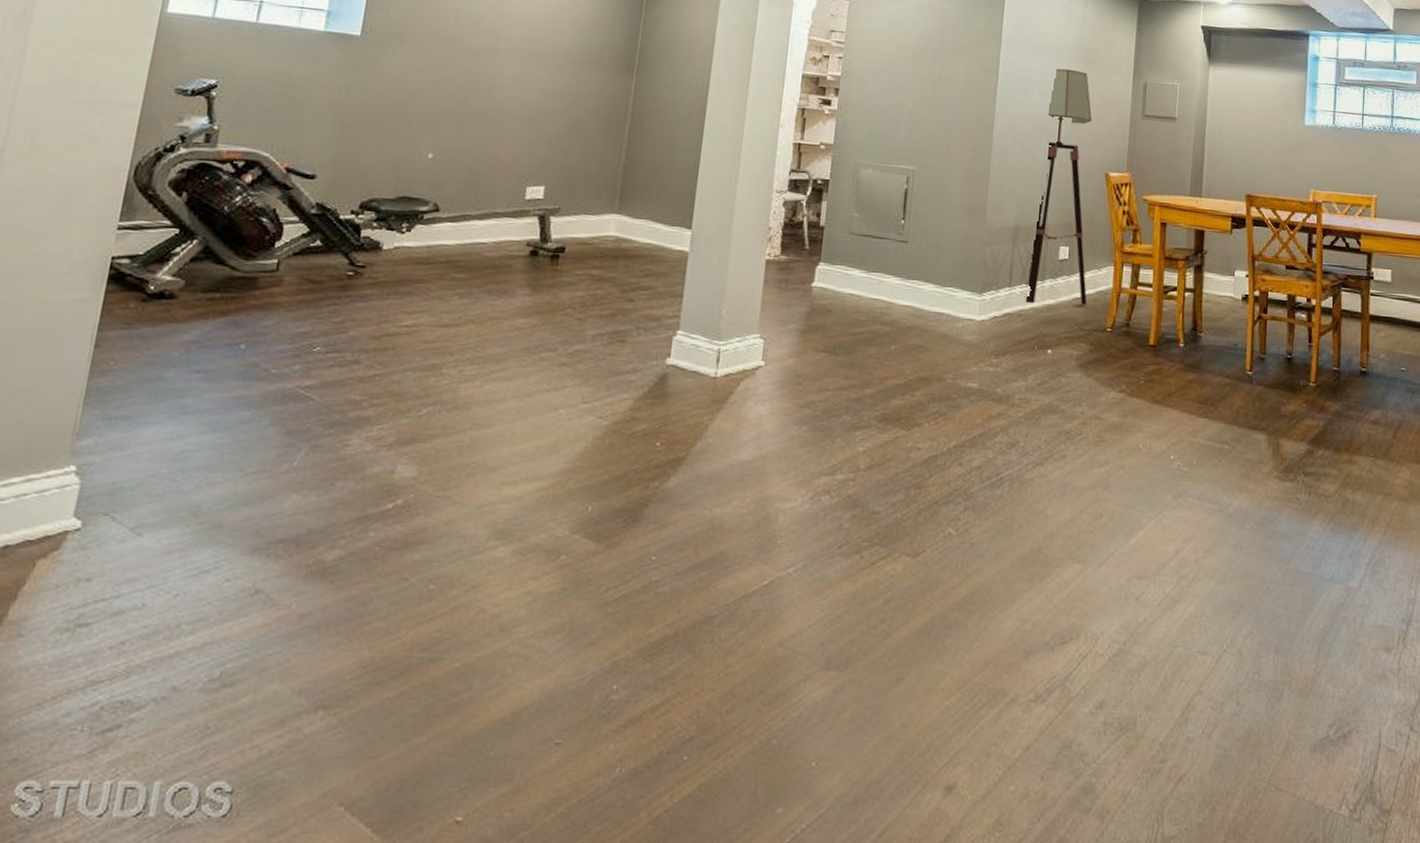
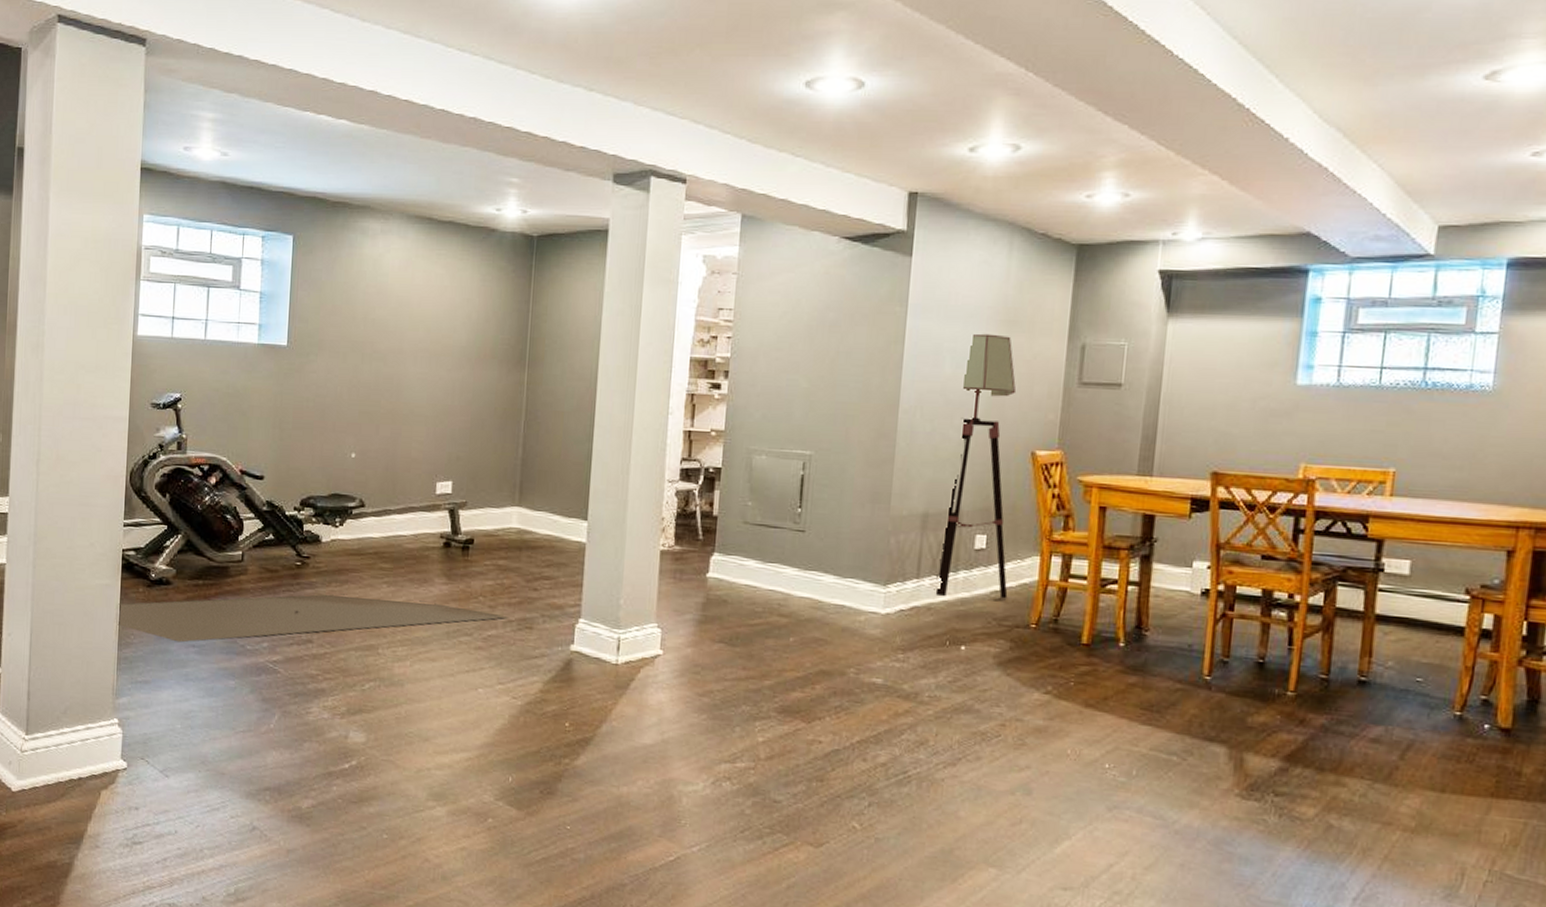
yoga mat: none [92,307,600,368] -> present [117,593,509,643]

